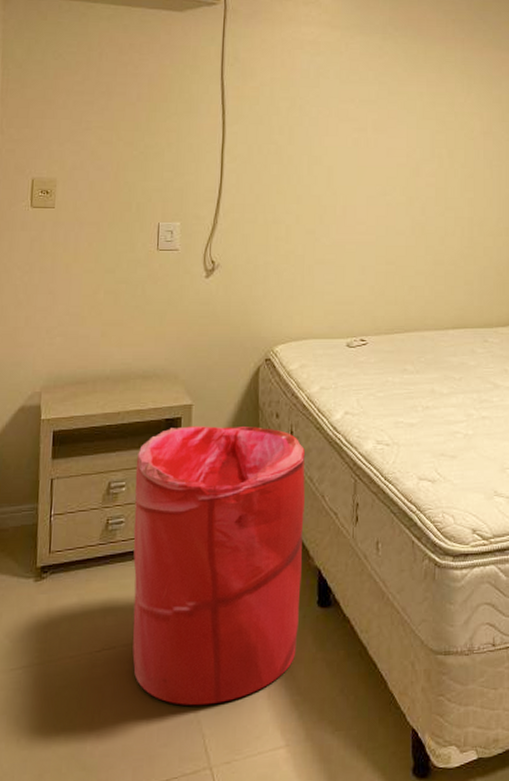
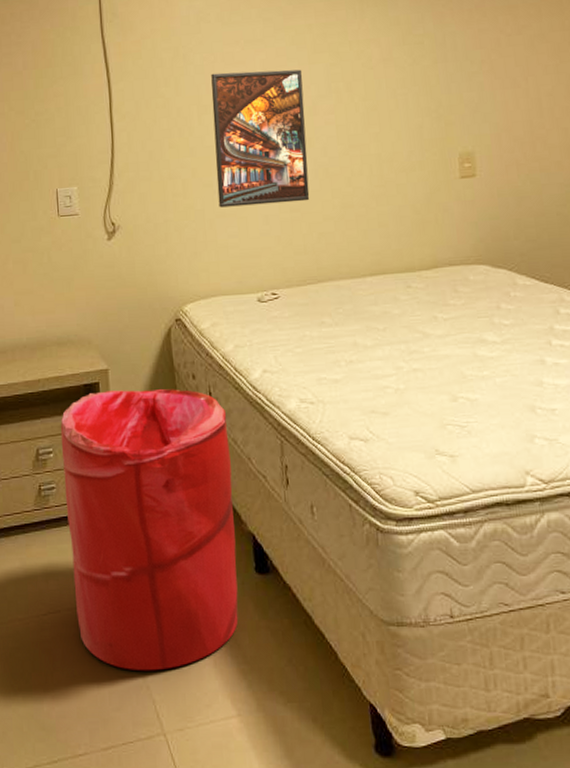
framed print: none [319,127,410,255] -> present [211,69,310,208]

